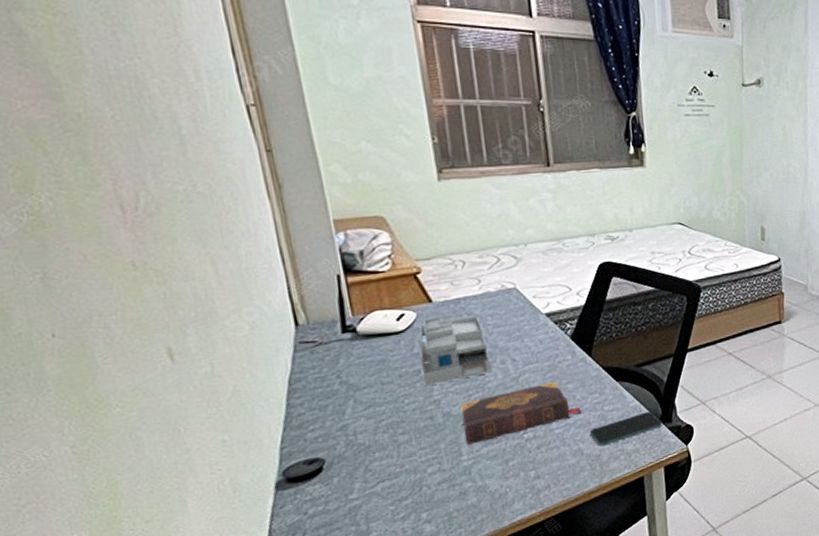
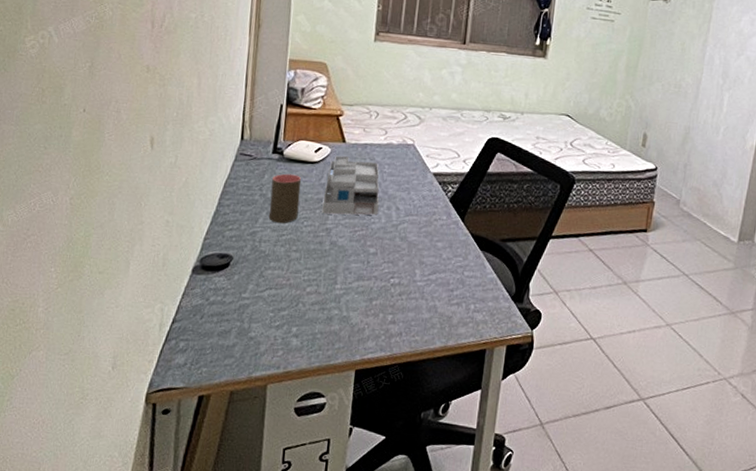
cup: none [350,350,395,410] -> present [269,173,302,224]
book: present [460,381,583,445] -> none [342,236,445,276]
smartphone: present [589,411,663,447] -> none [446,286,514,310]

